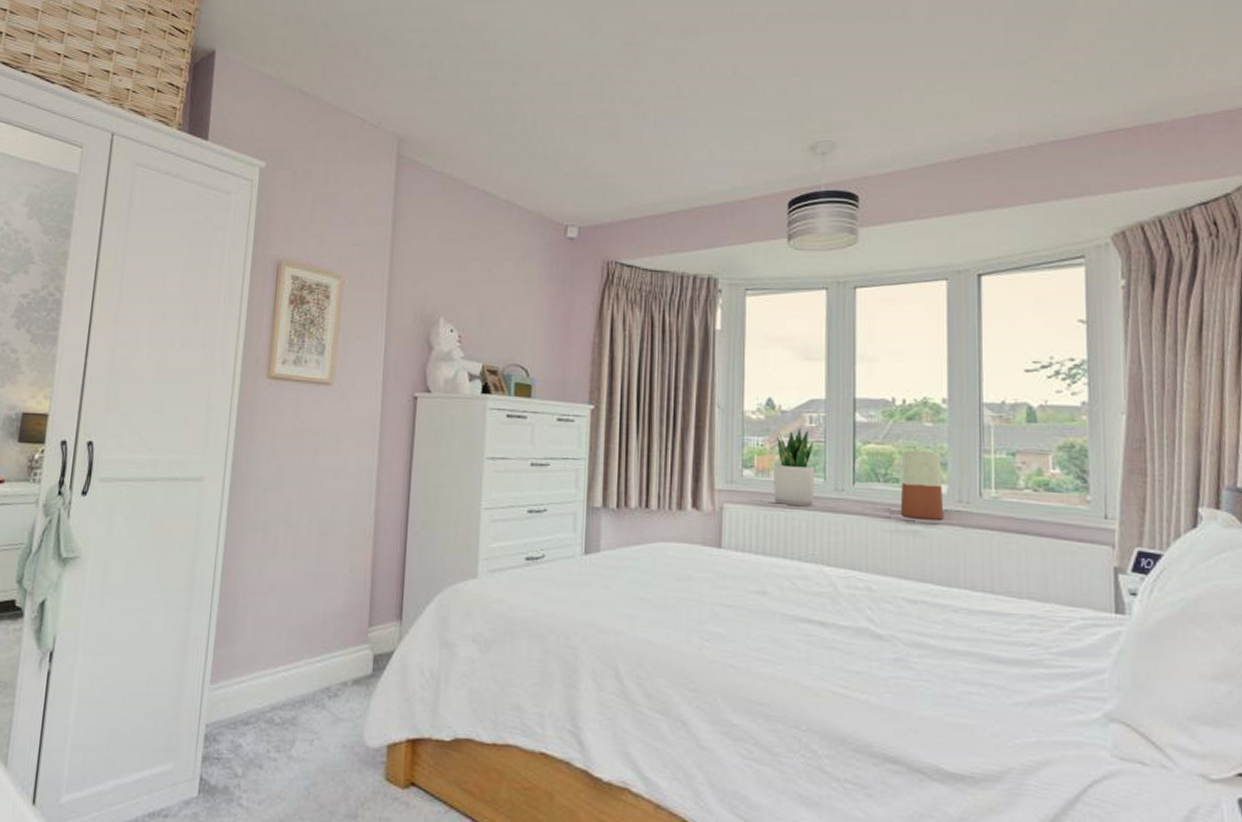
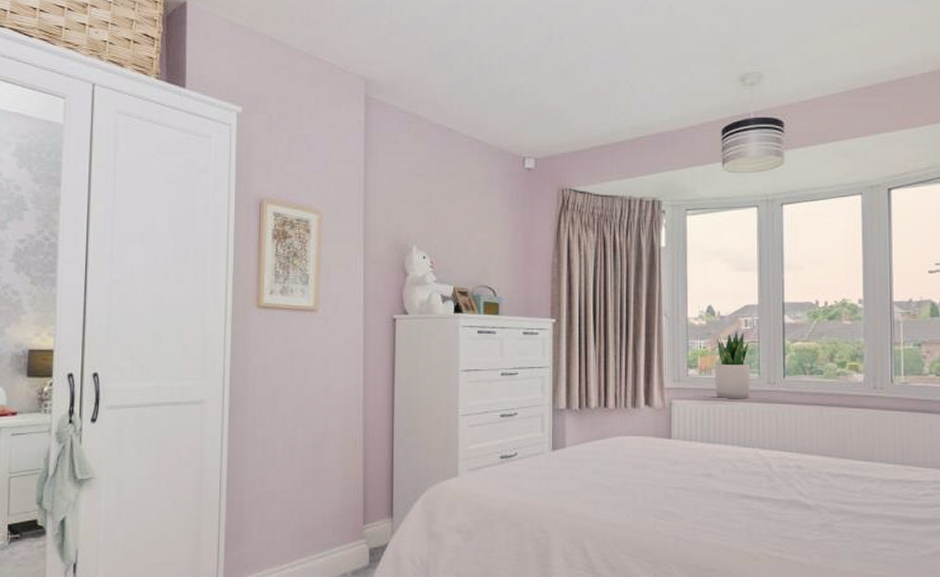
vase: present [900,449,944,522] -> none [824,345,861,406]

